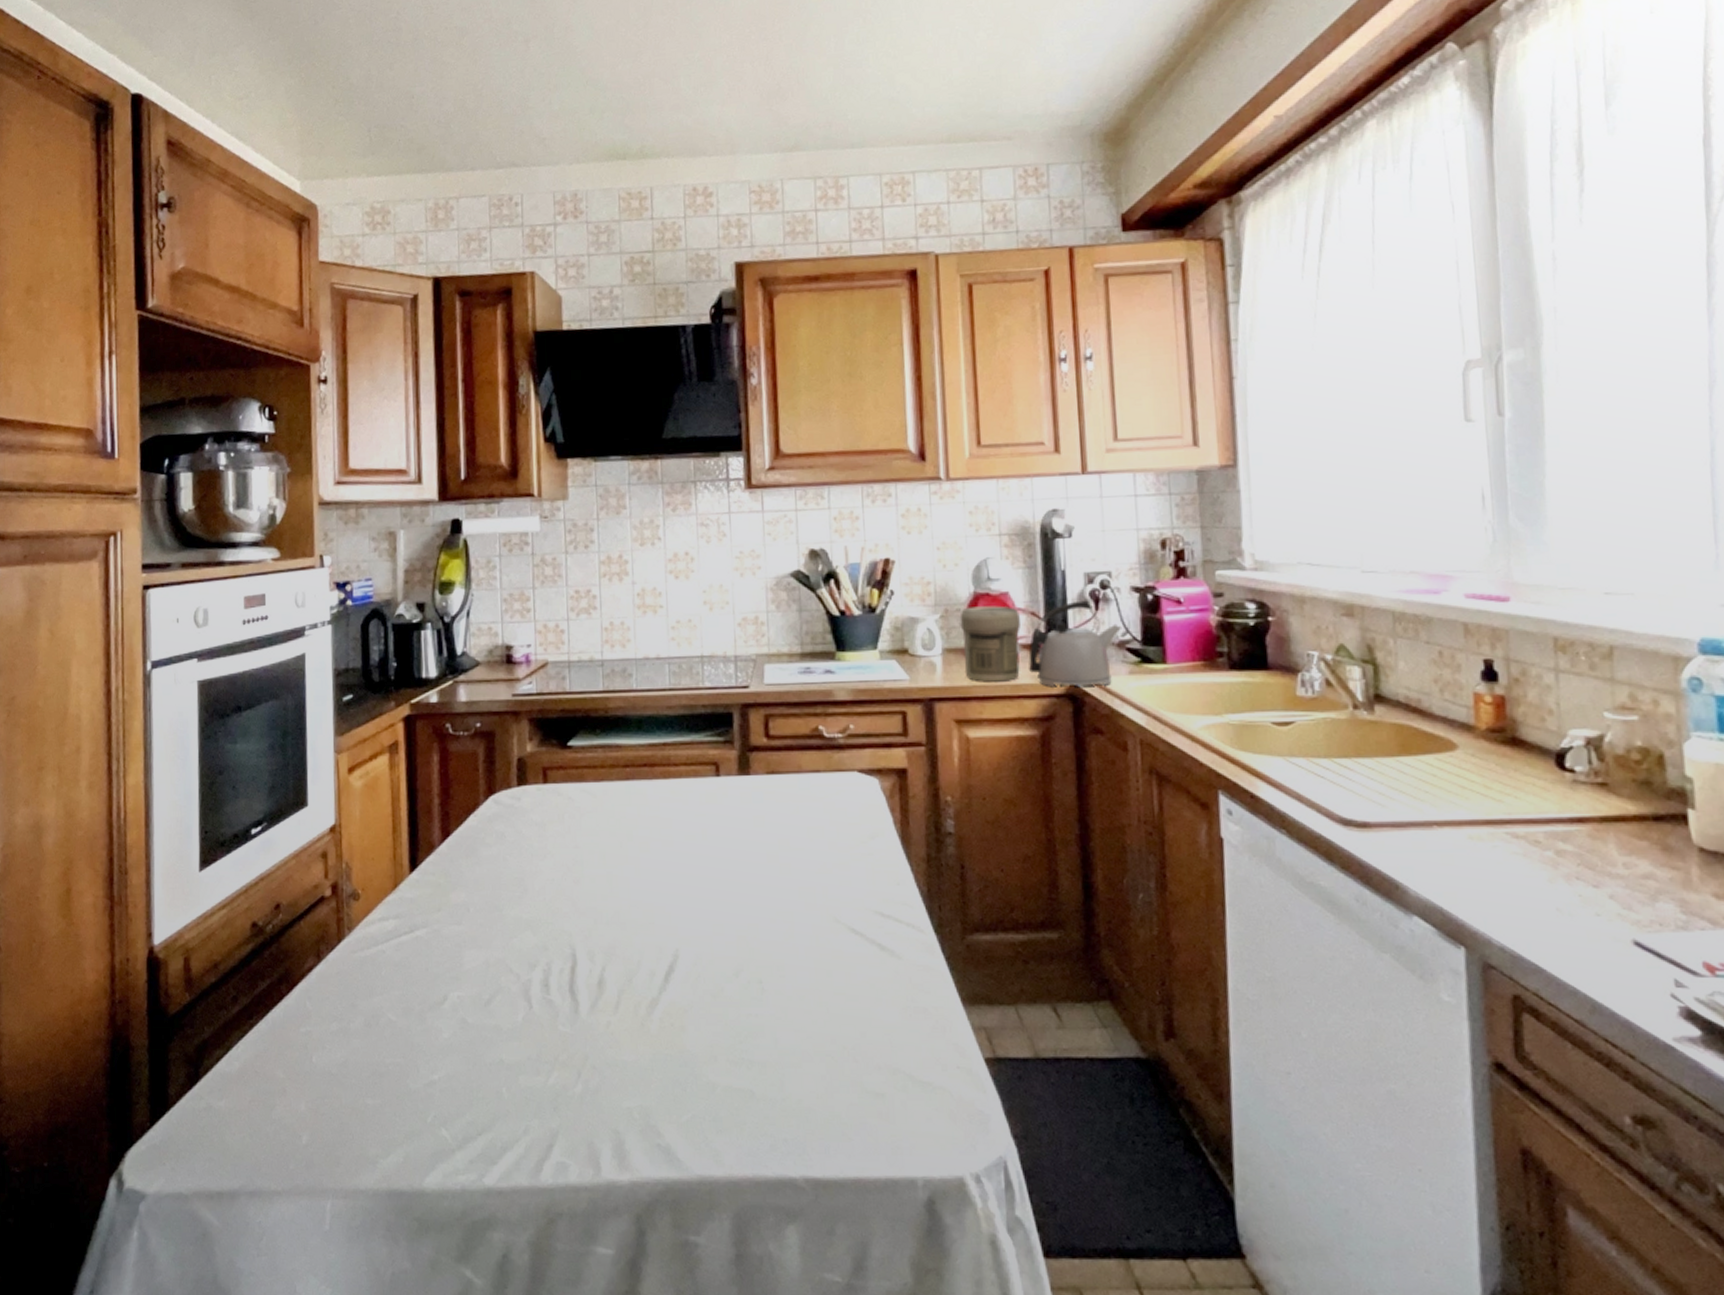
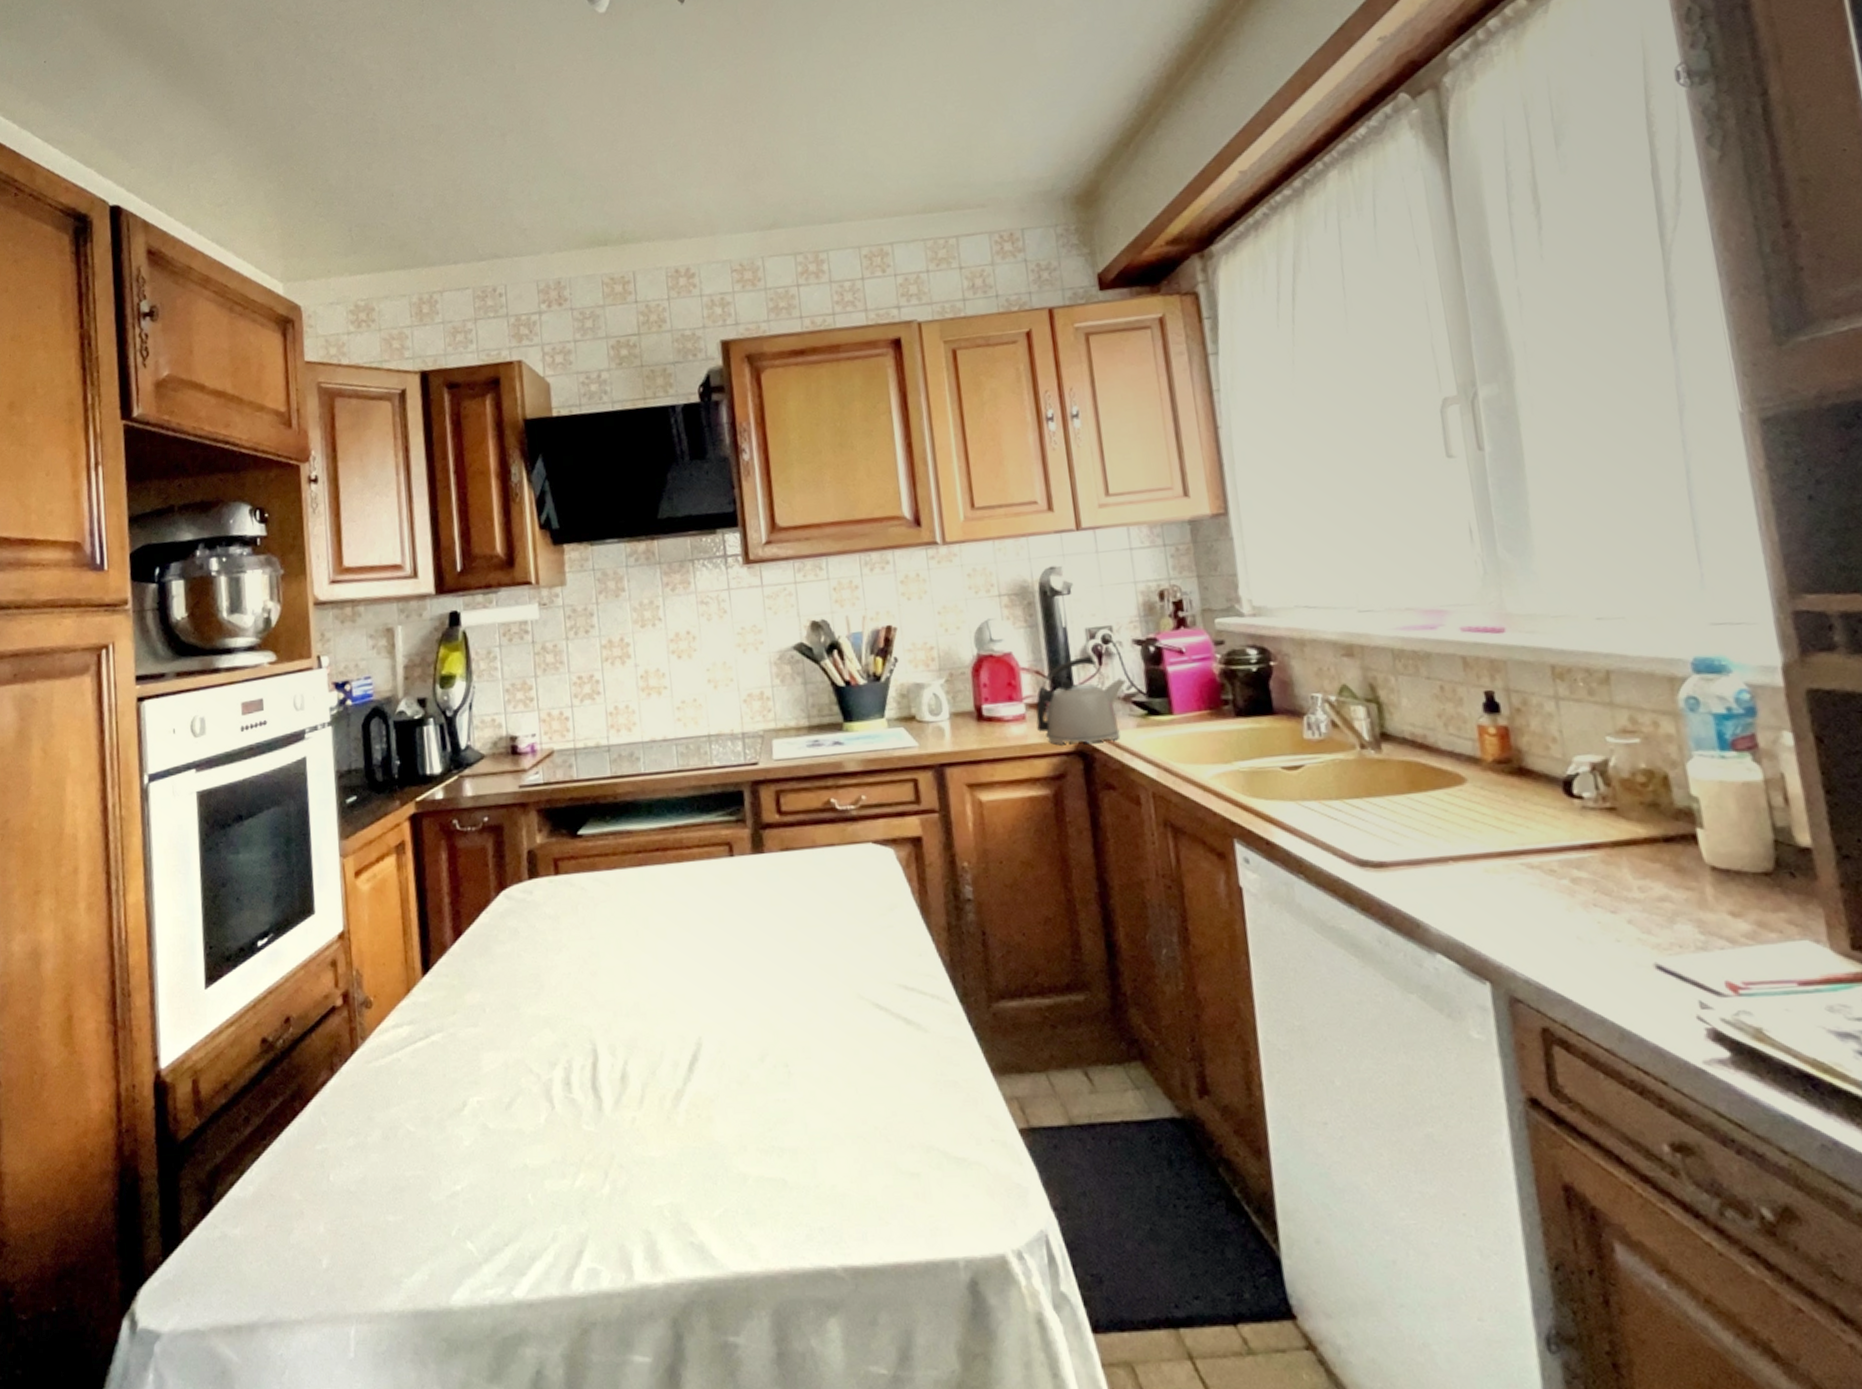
jar: present [960,606,1020,682] -> none [965,666,1029,744]

